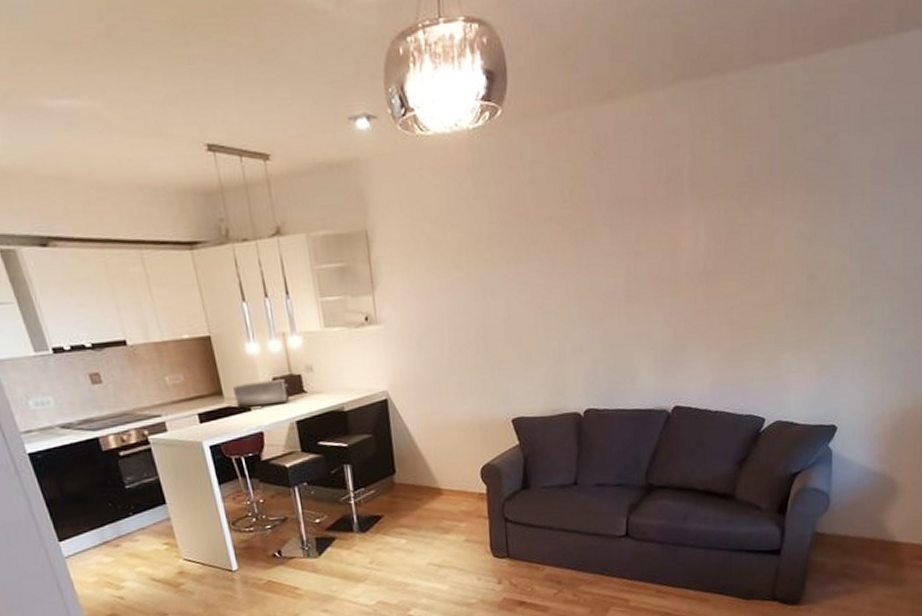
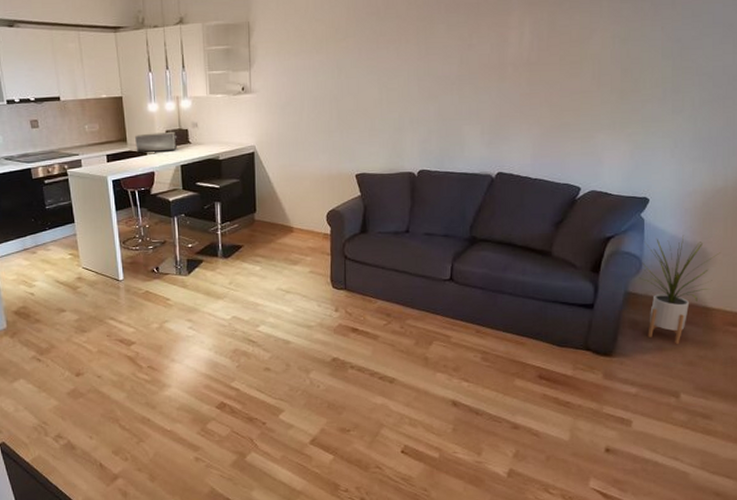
house plant: none [826,464,910,585] -> present [638,235,721,344]

